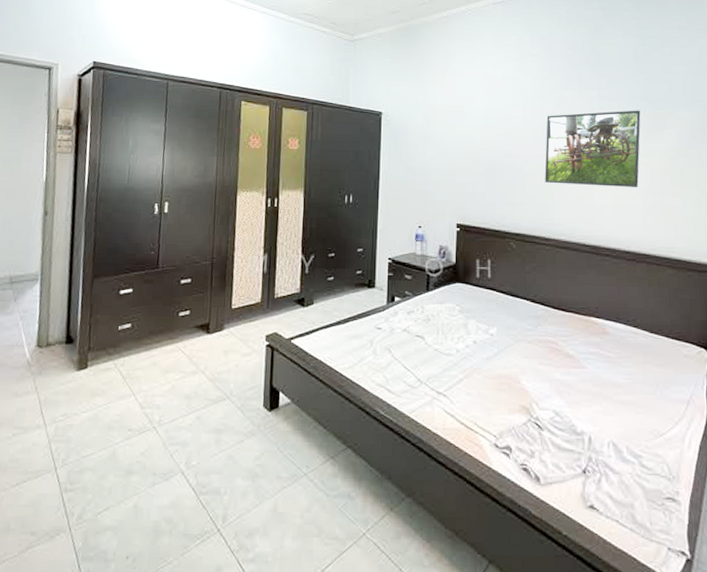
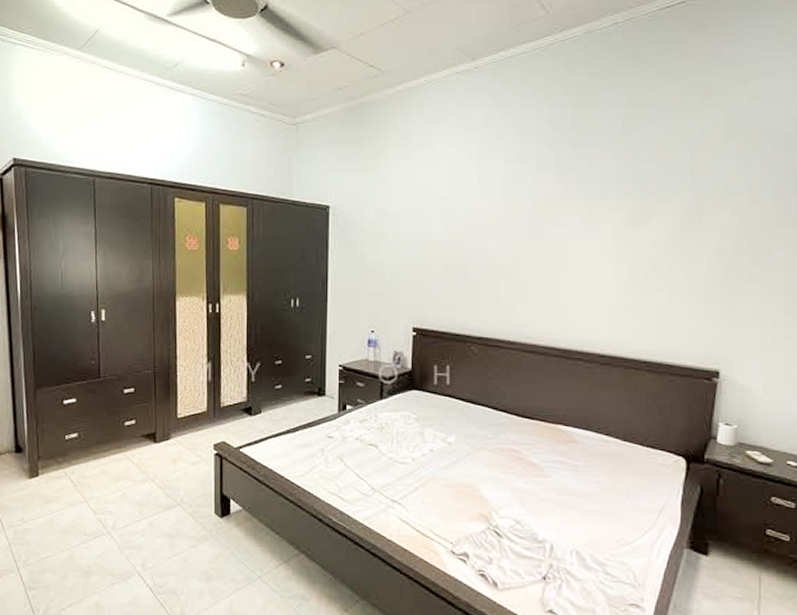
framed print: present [544,110,641,188] -> none [512,195,627,285]

